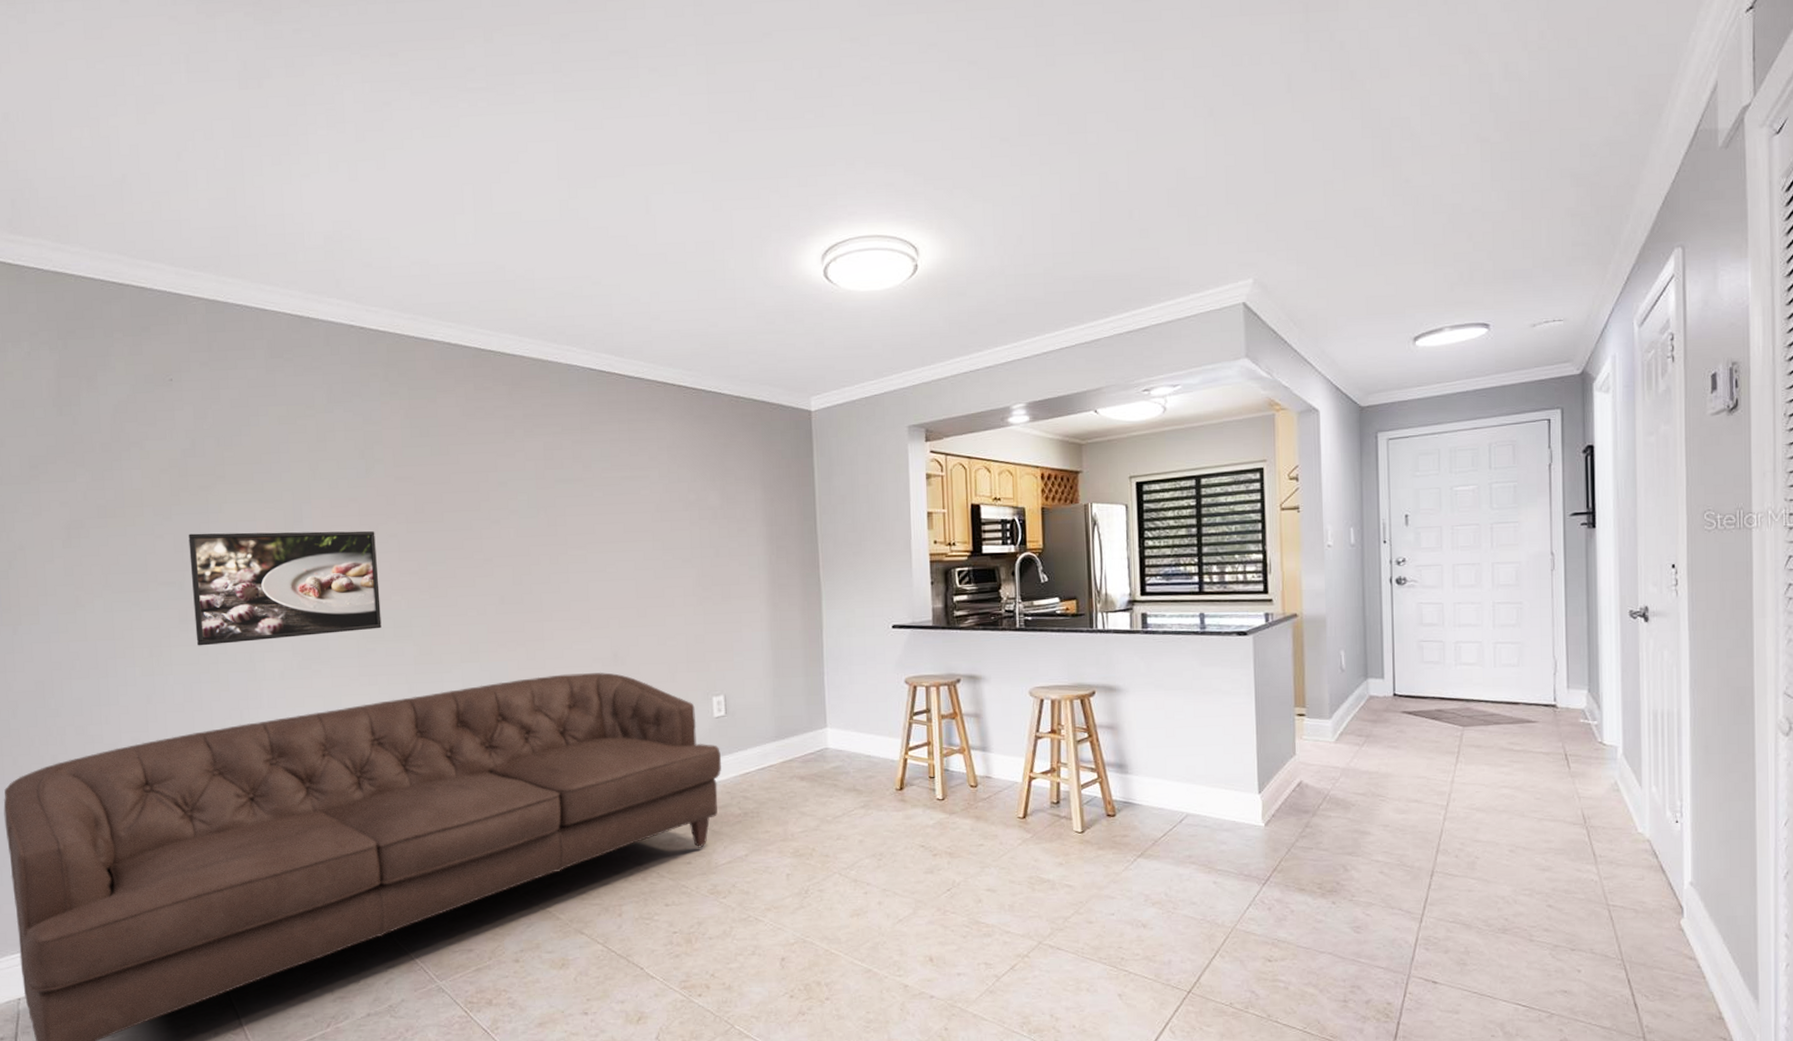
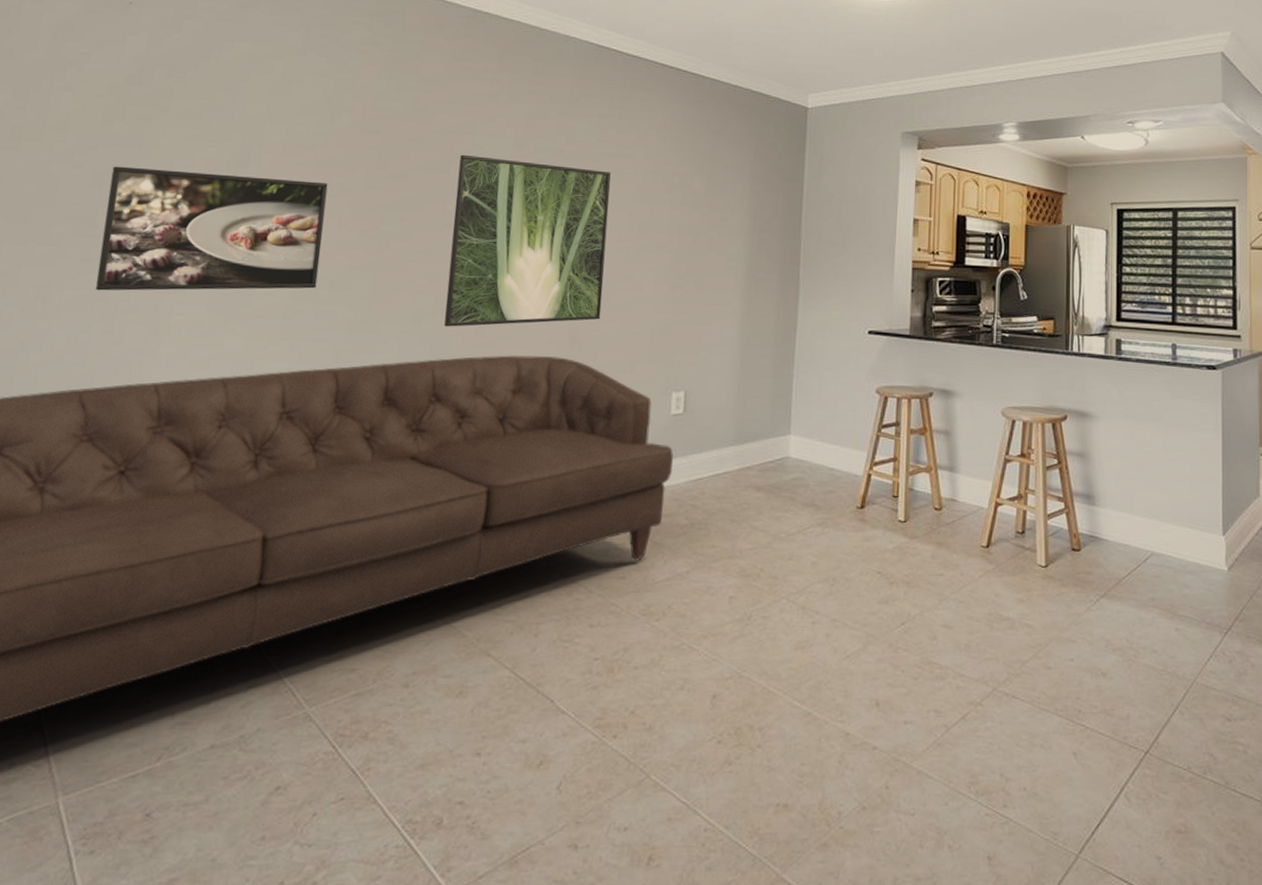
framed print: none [488,491,638,653] -> present [444,154,611,327]

